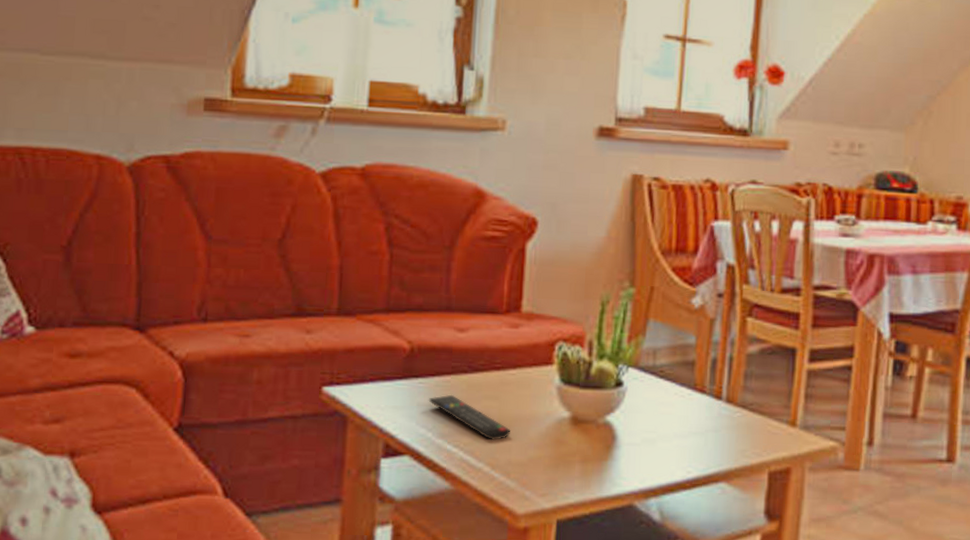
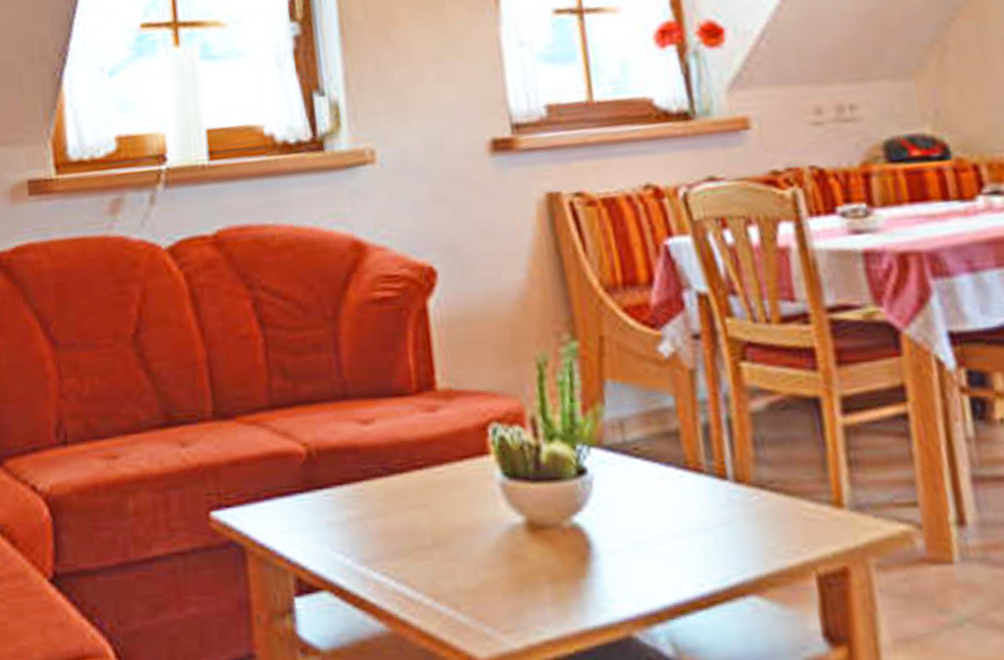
remote control: present [428,394,511,441] -> none [339,506,451,563]

